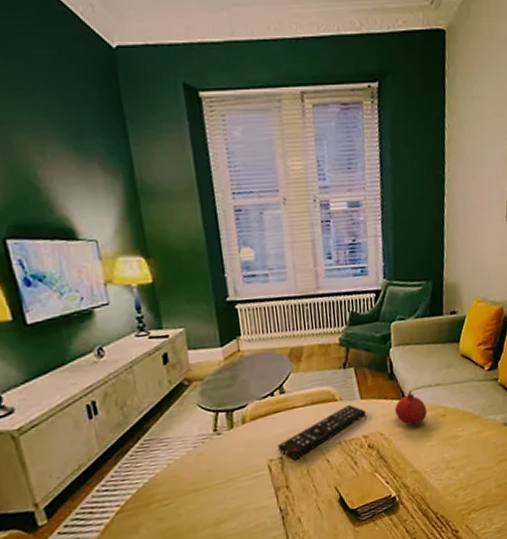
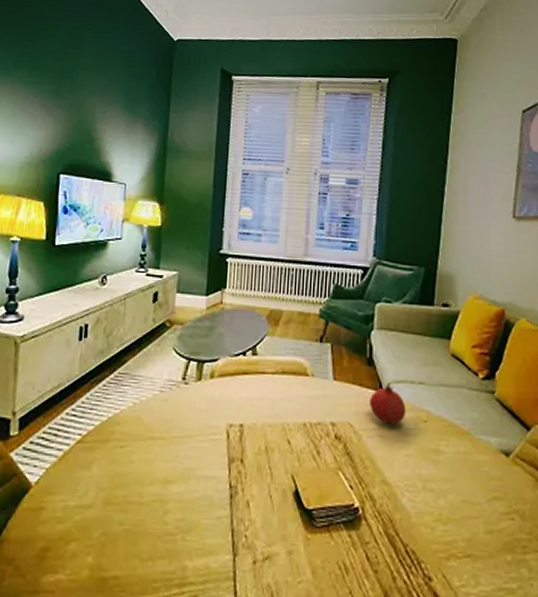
remote control: present [278,405,367,460] -> none [240,384,338,432]

